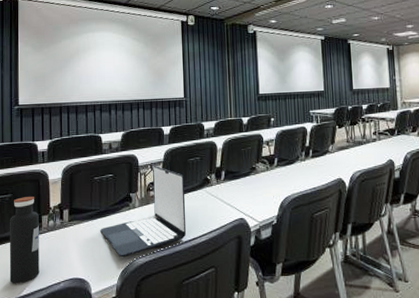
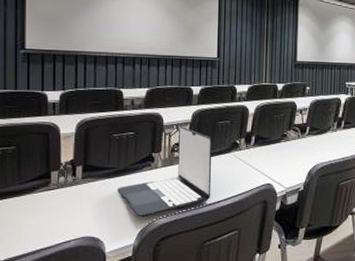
water bottle: present [9,197,40,284] -> none [11,150,47,241]

